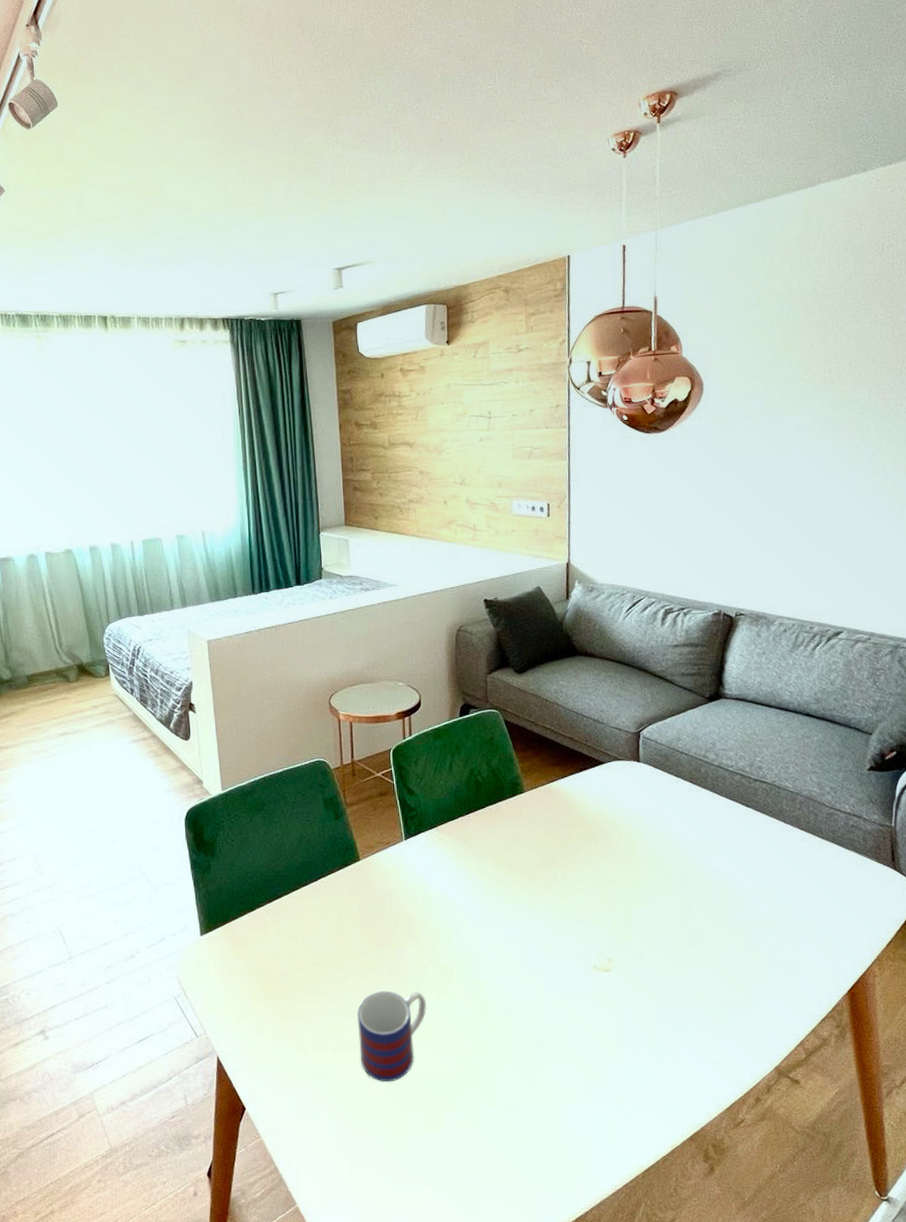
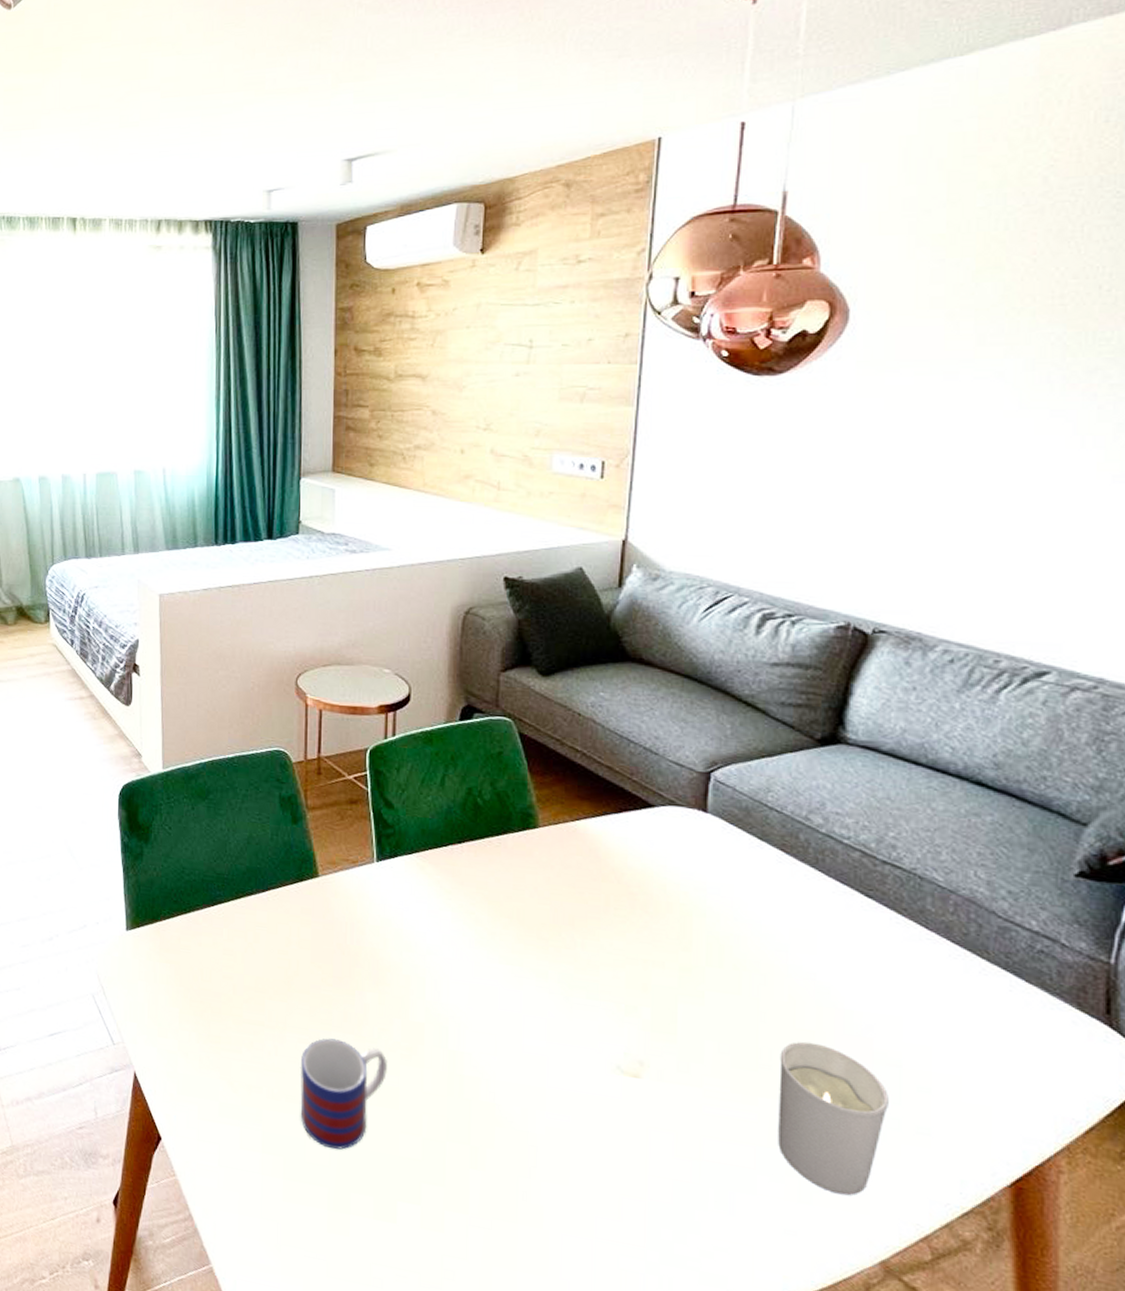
candle holder: none [701,919,771,1026] -> present [778,1041,889,1196]

